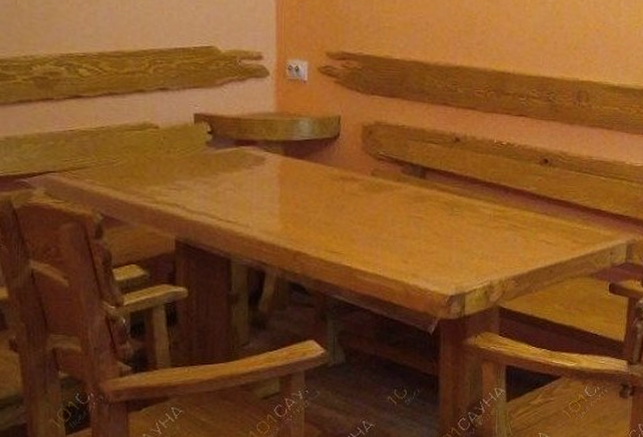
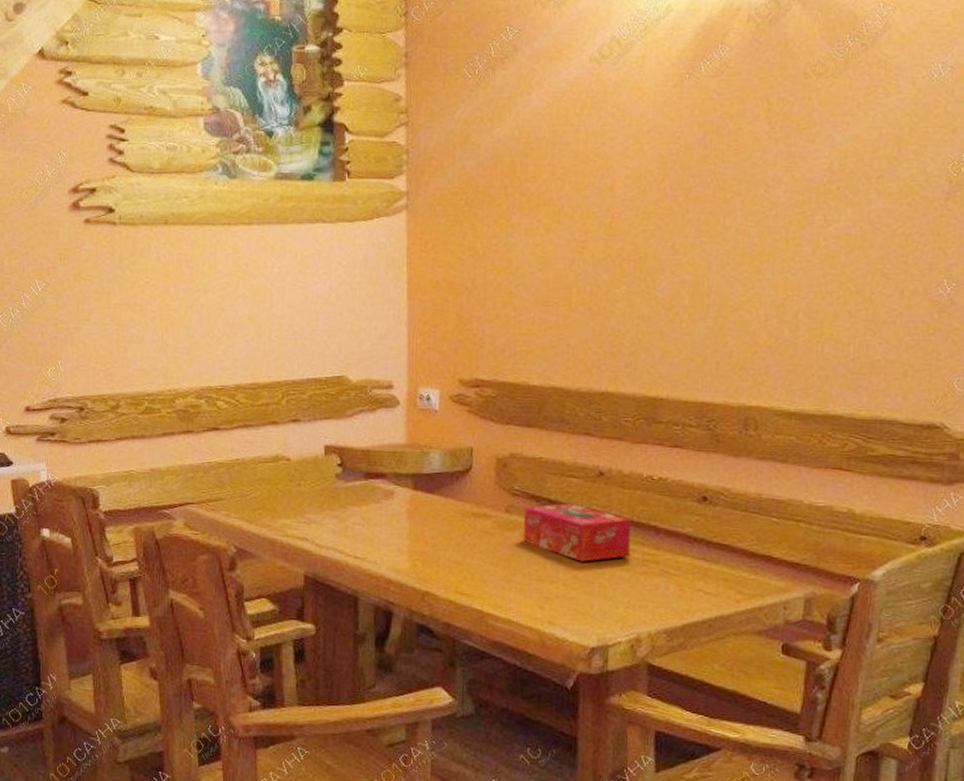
tissue box: none [388,166,484,219] -> present [523,502,631,562]

